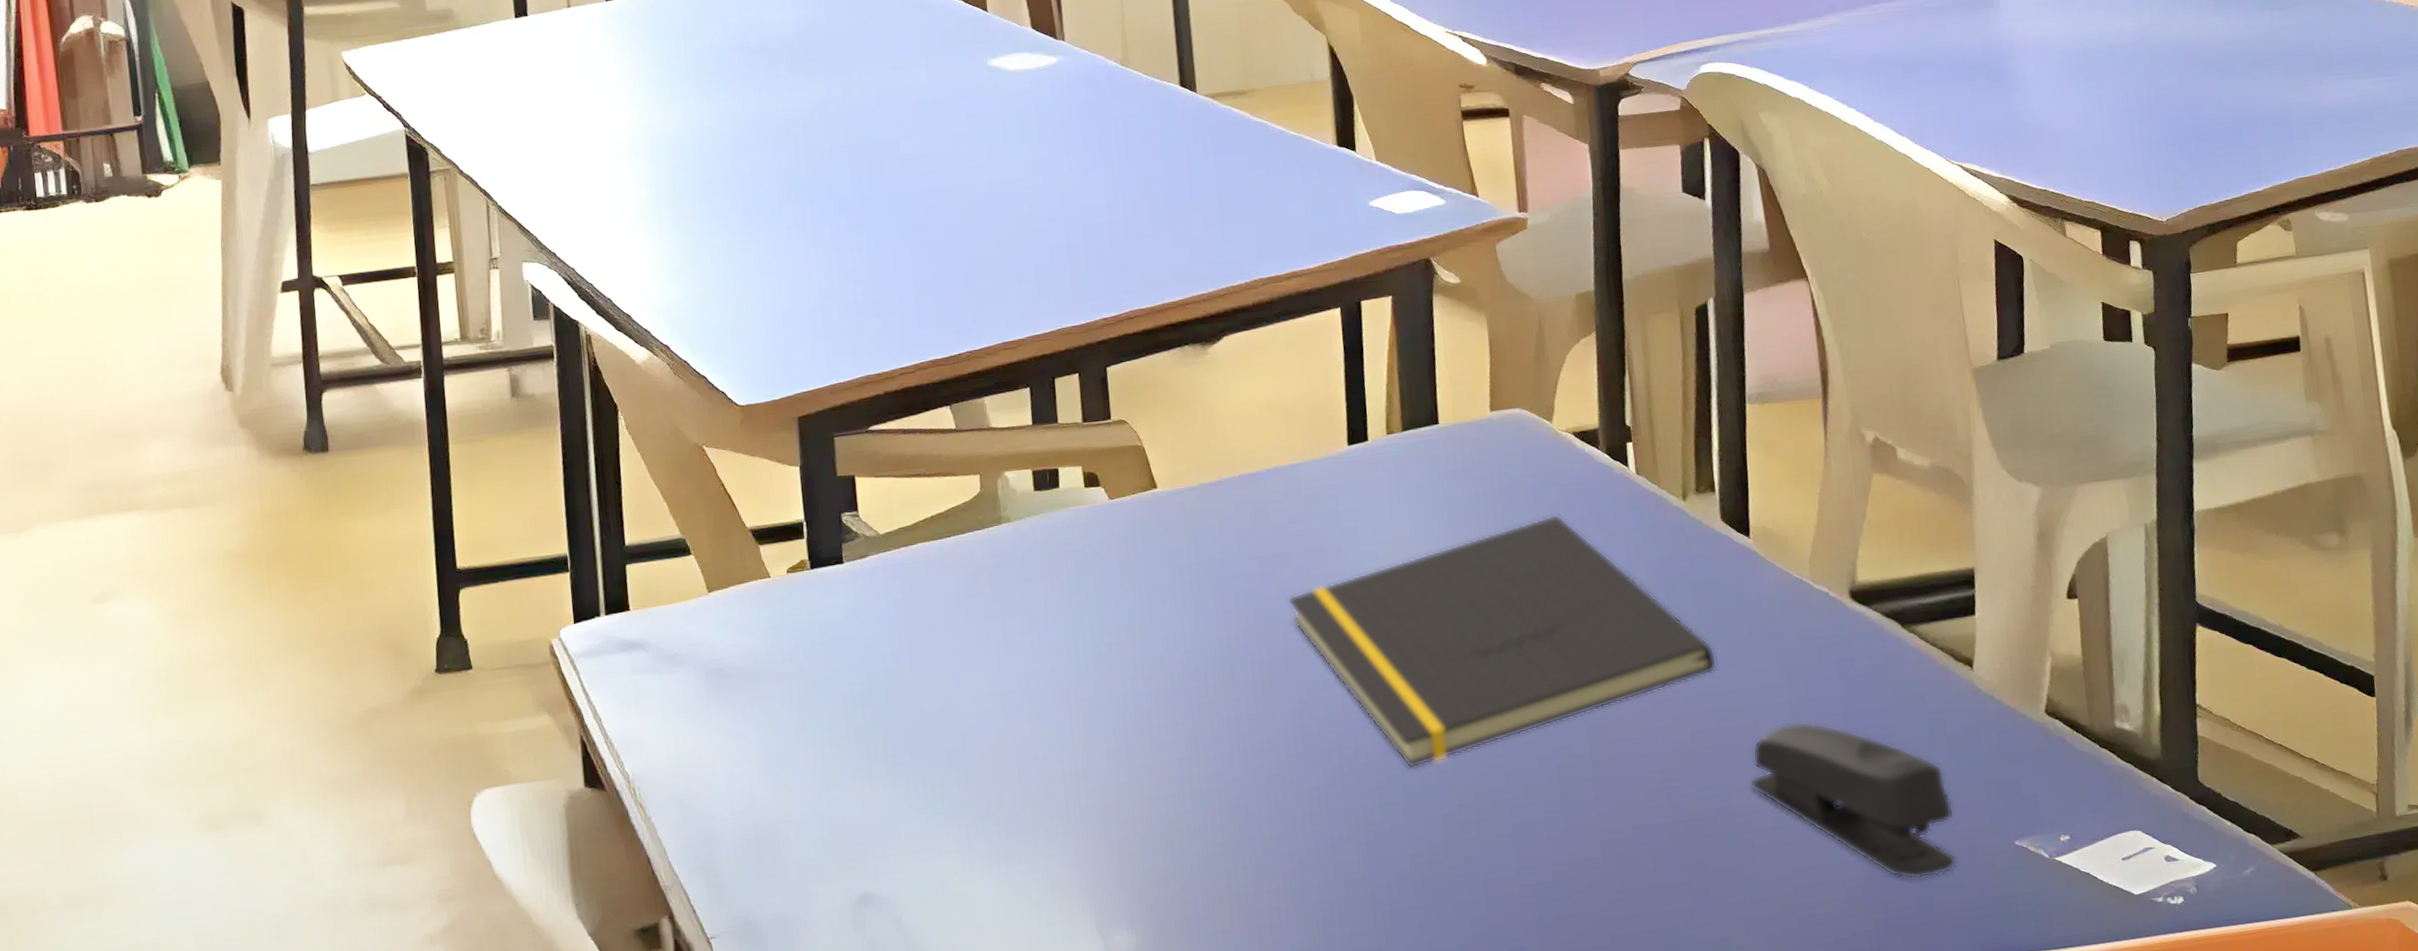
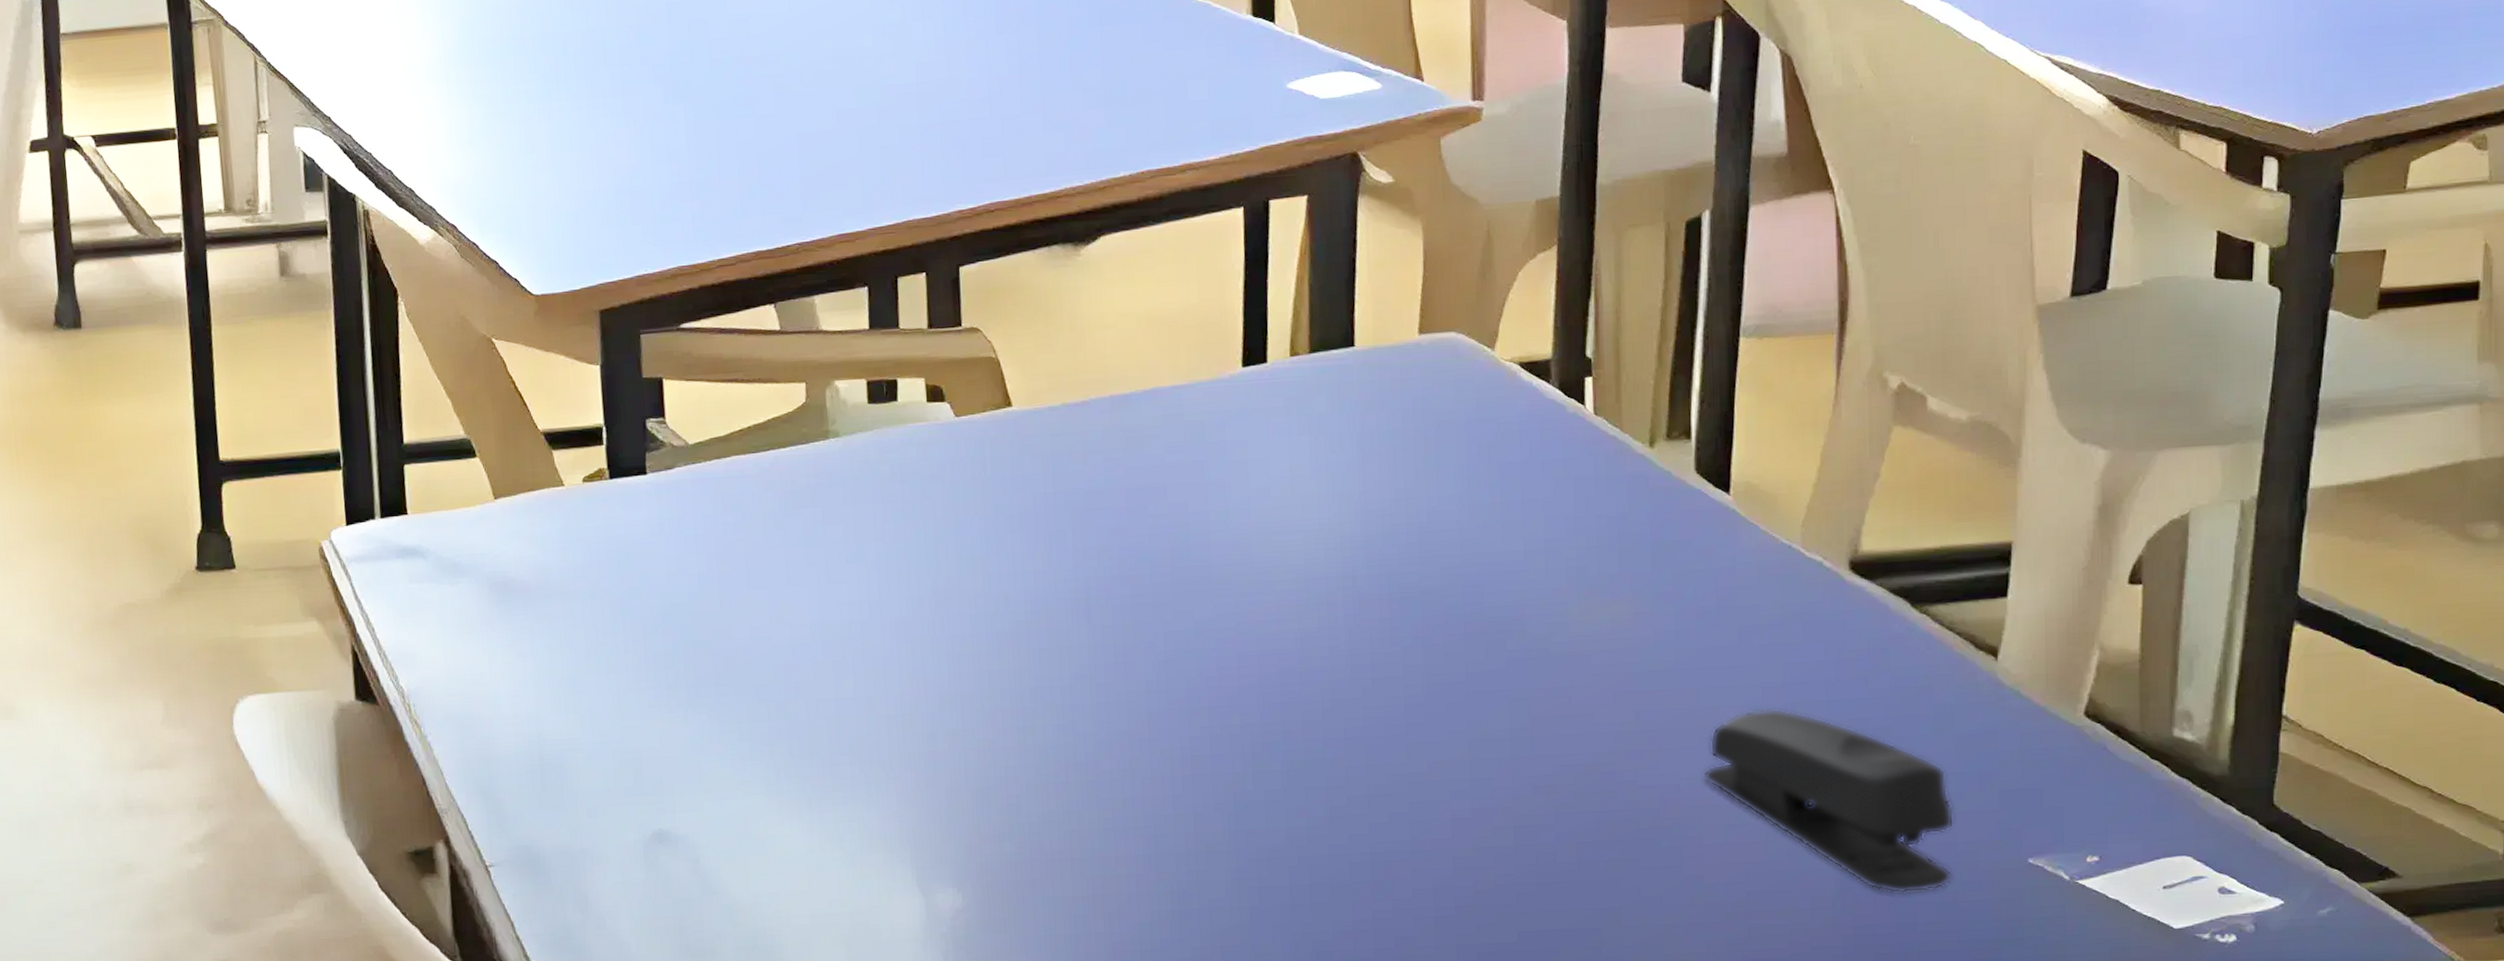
notepad: present [1287,514,1717,769] -> none [1158,456,1675,734]

